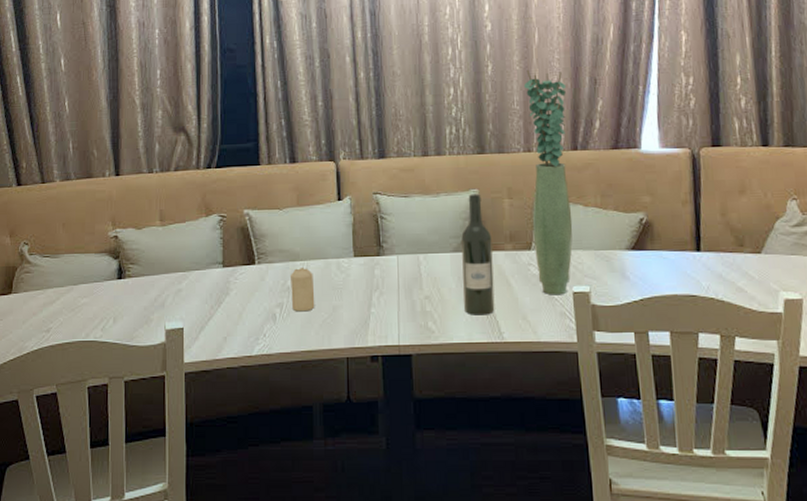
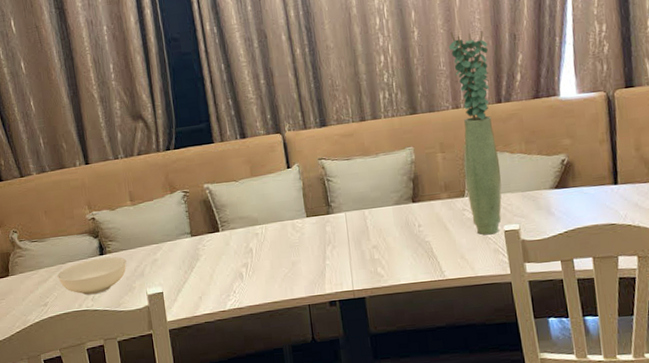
bowl: none [66,282,147,324] -> present [57,256,127,295]
candle: present [291,268,315,312] -> none [252,231,276,270]
wine bottle: present [461,194,495,315] -> none [401,151,436,259]

